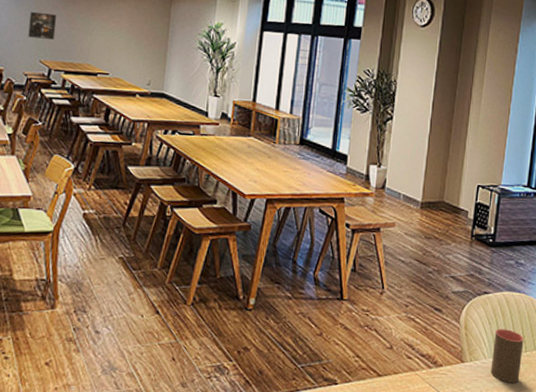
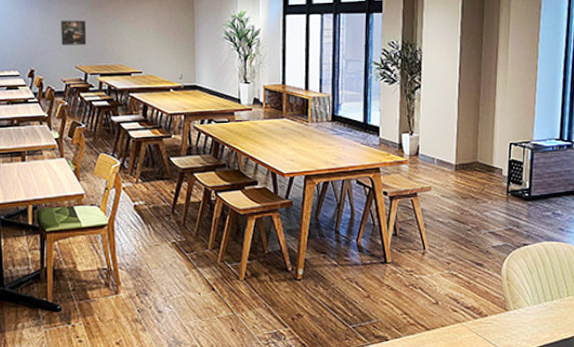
cup: present [490,329,524,384] -> none [534,277,565,327]

